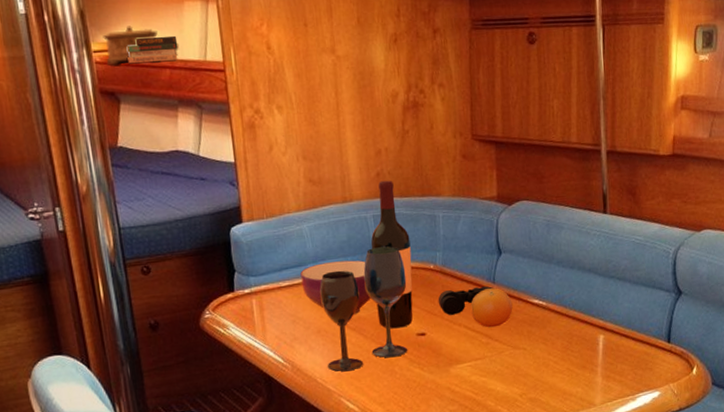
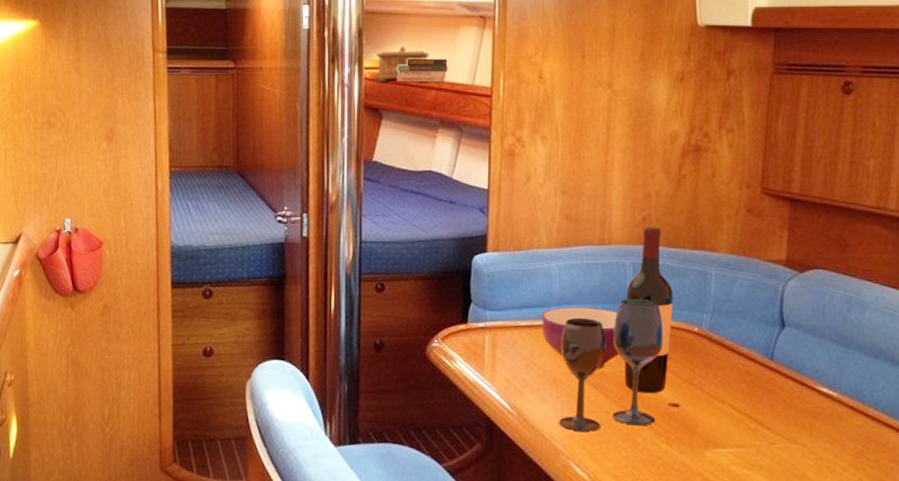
binoculars: present [438,286,493,315] -> none [699,359,770,389]
fruit: present [471,288,513,328] -> none [739,365,793,412]

